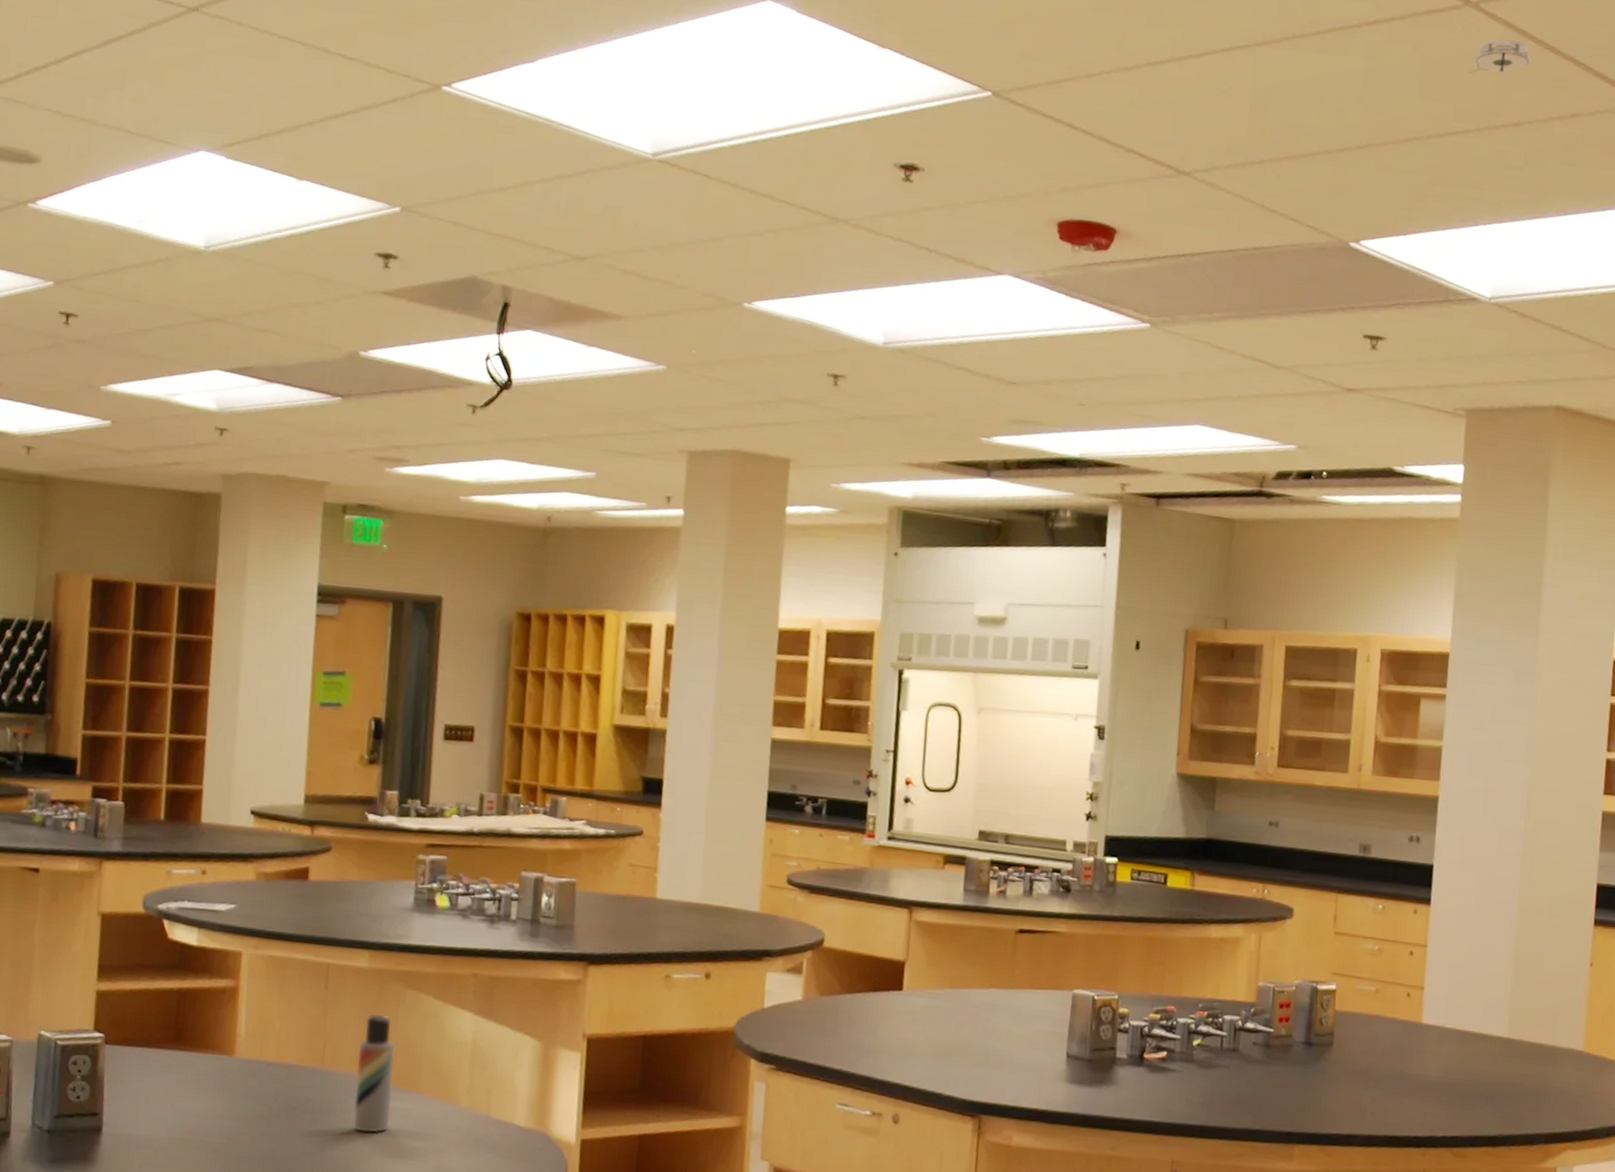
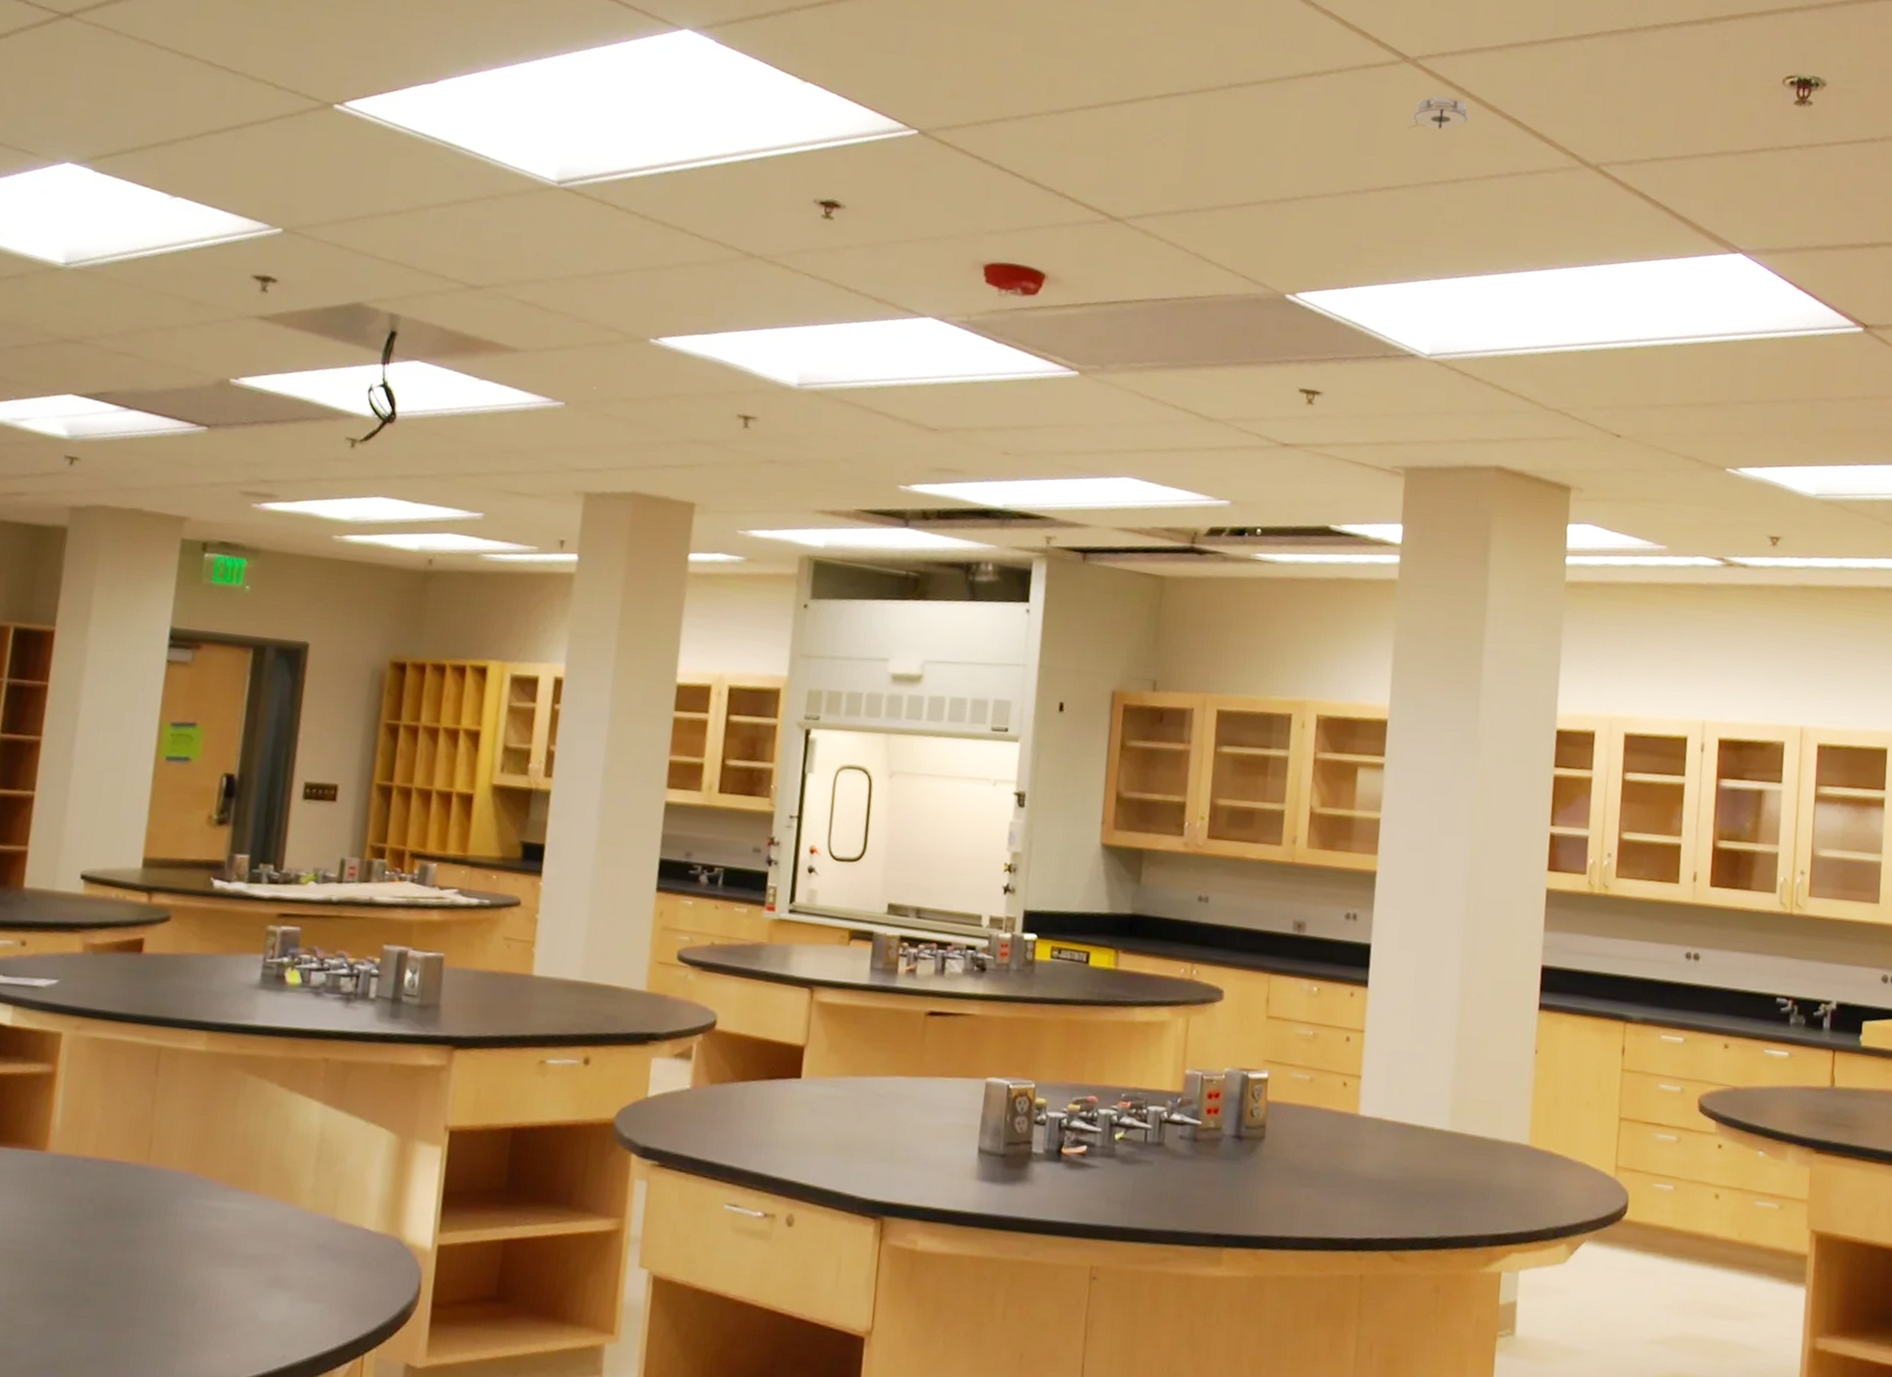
lotion bottle: present [353,1015,395,1133] -> none [179,1104,231,1239]

